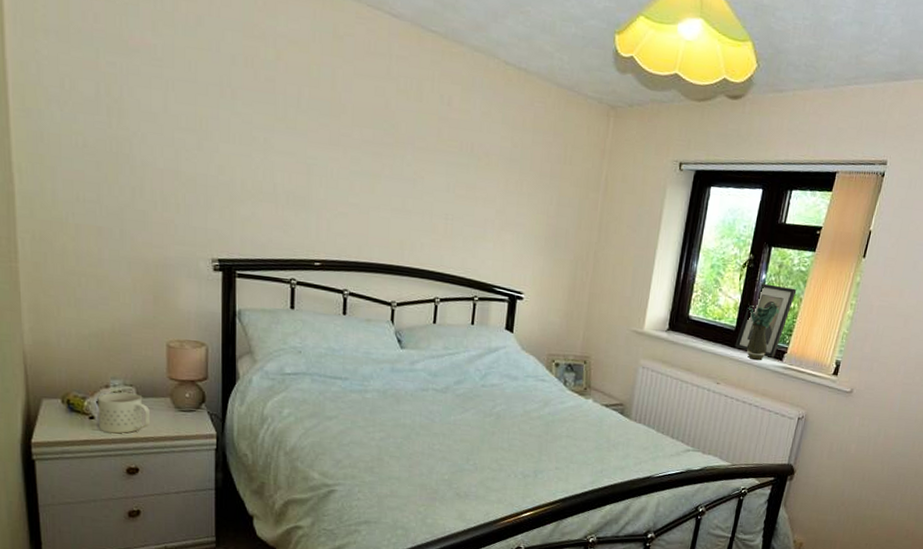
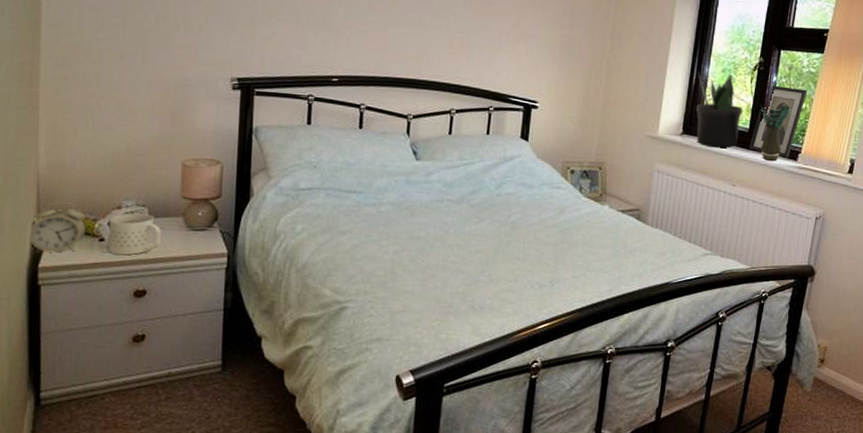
alarm clock: none [19,379,76,429] -> present [28,202,87,253]
planter: none [683,267,730,347] -> present [696,72,743,149]

